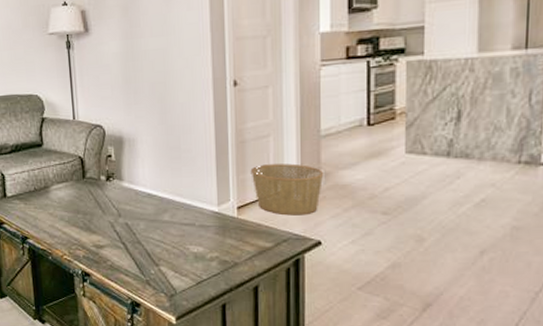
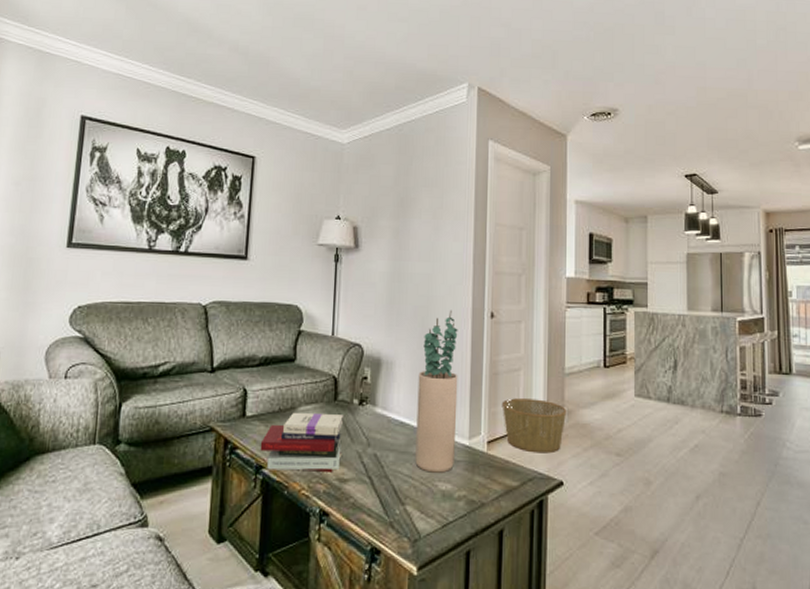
books: none [22,190,96,240] -> present [260,412,343,472]
vase: none [161,82,204,237] -> present [415,310,458,473]

